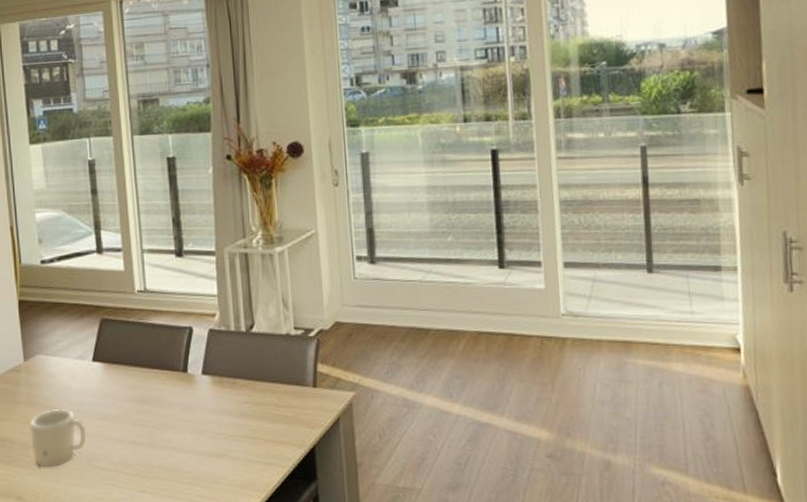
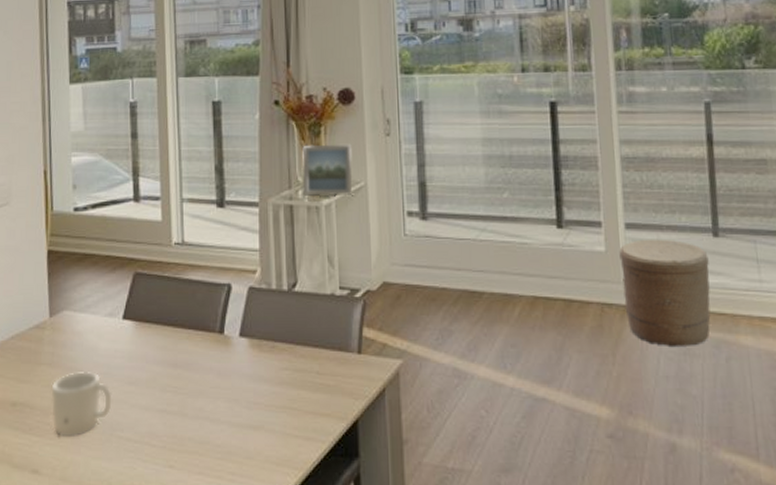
picture frame: none [255,195,303,246] -> present [302,145,352,197]
woven basket: none [558,276,645,375] -> present [619,239,711,348]

